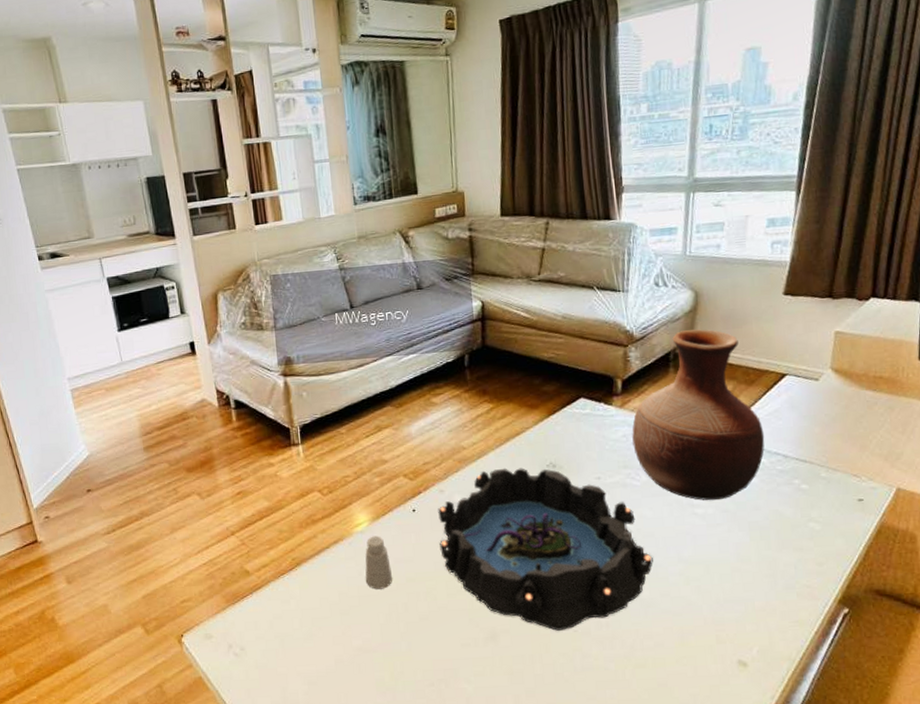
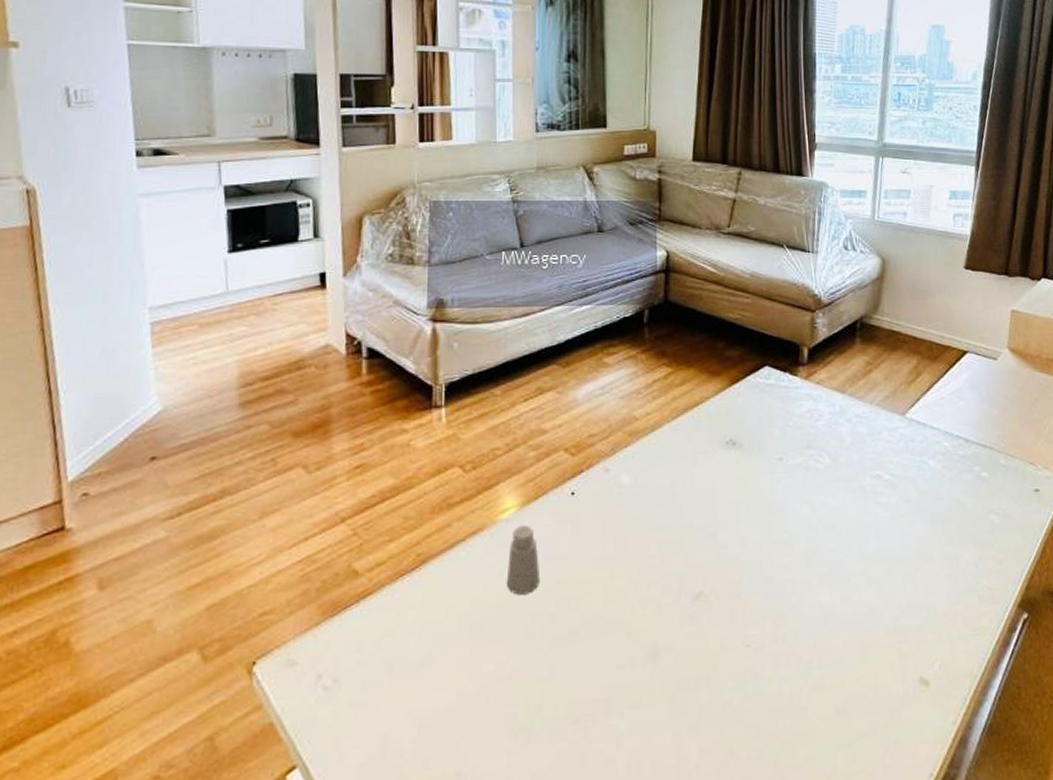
decorative bowl: present [438,468,653,631] -> none [600,444,835,646]
vase: present [632,329,765,501] -> none [816,298,947,488]

